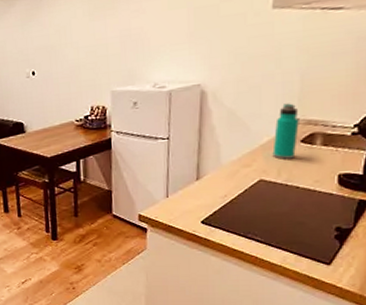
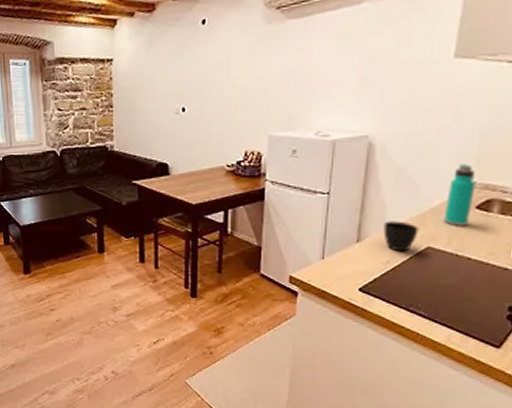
cup: none [219,158,251,186] -> present [383,221,419,252]

